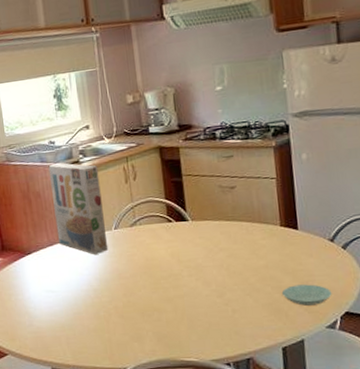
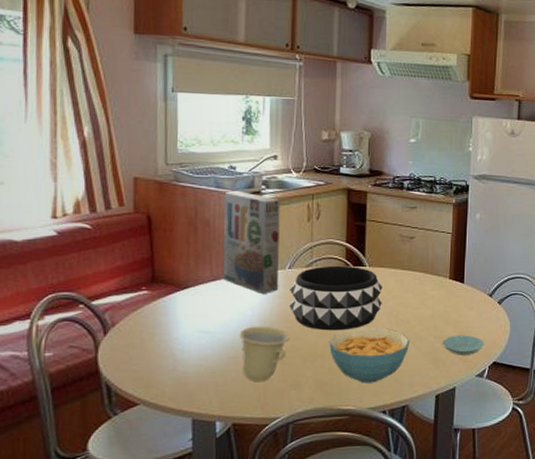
cup: none [80,283,125,335] -> present [239,326,290,381]
decorative bowl: none [118,221,211,286] -> present [289,265,382,331]
cereal bowl: none [163,280,246,336] -> present [329,327,410,383]

